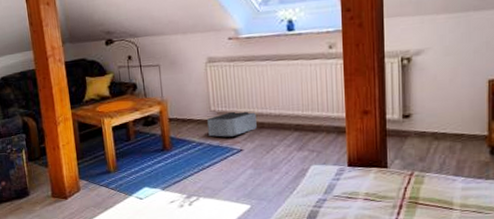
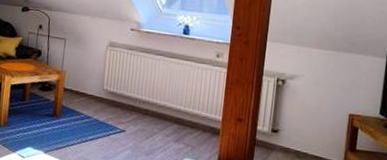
storage bin: present [207,111,257,137] -> none [97,94,143,117]

